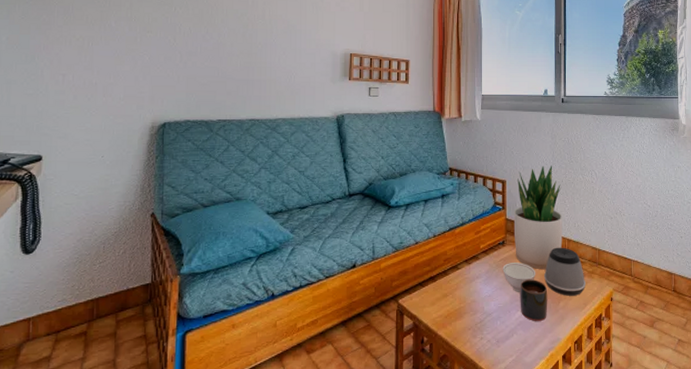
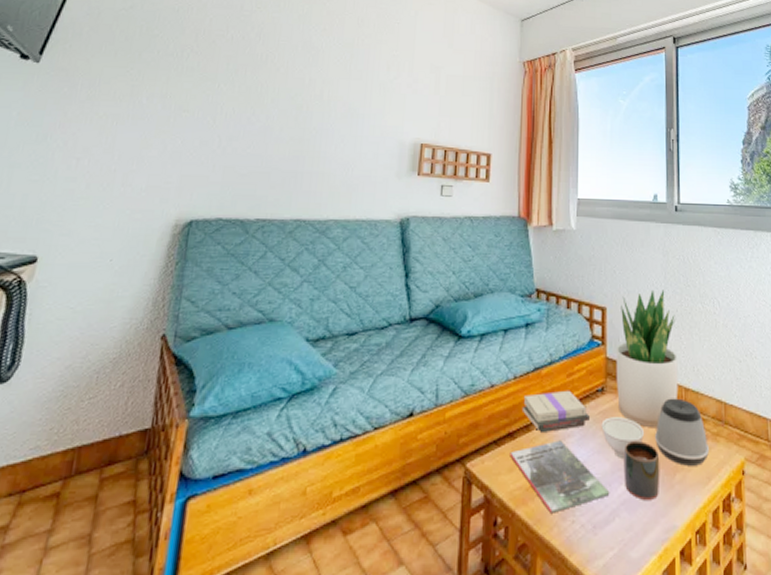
magazine: none [432,281,510,333] -> present [510,440,610,513]
books: none [441,244,493,276] -> present [523,390,589,432]

